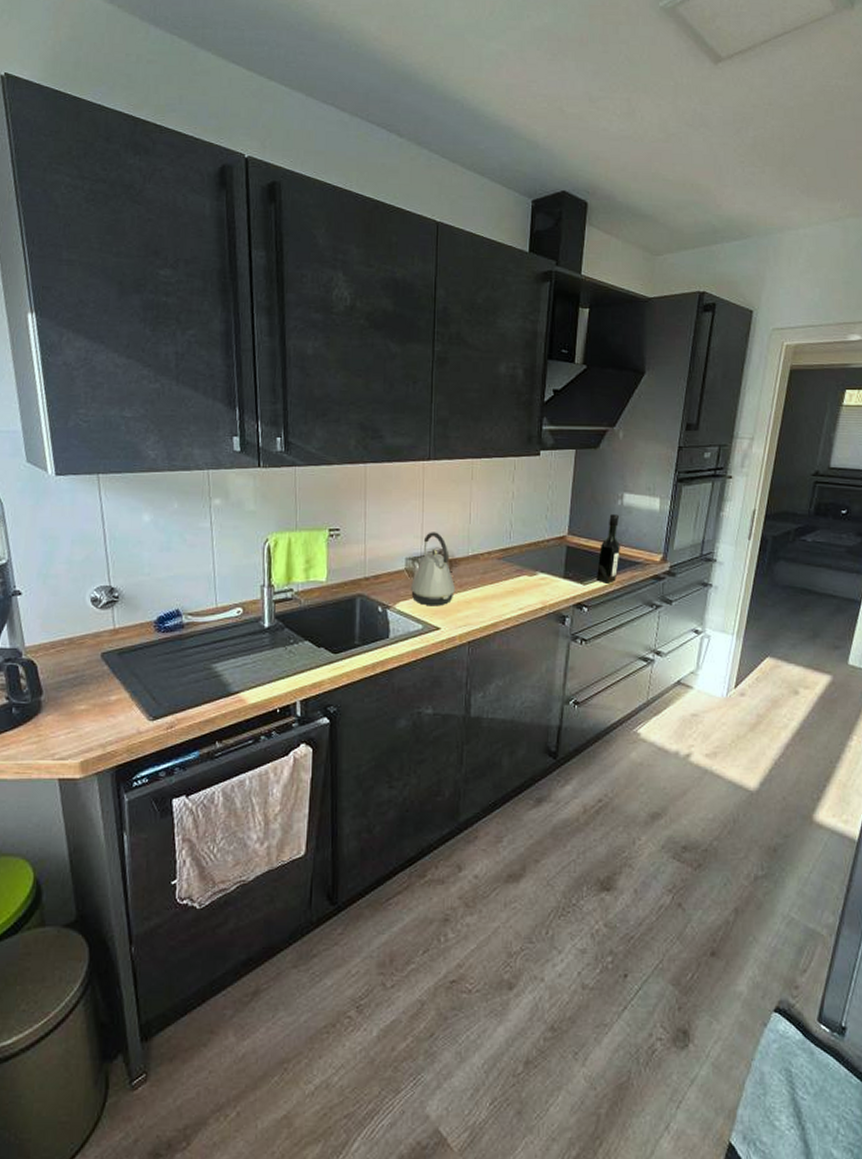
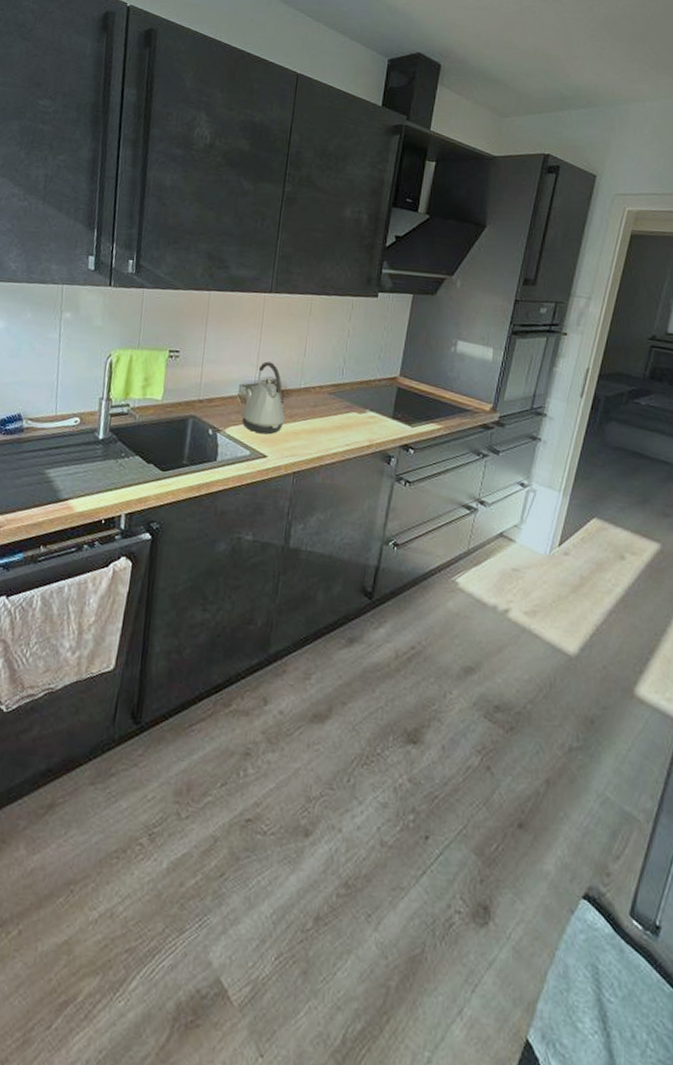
bottle: present [596,514,620,584] -> none [424,360,452,428]

